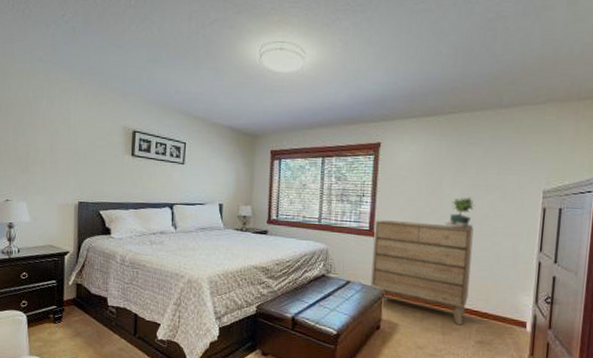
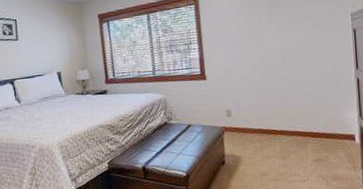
dresser: present [371,220,474,326] -> none [205,57,300,148]
potted plant: present [445,197,476,229] -> none [268,29,295,60]

